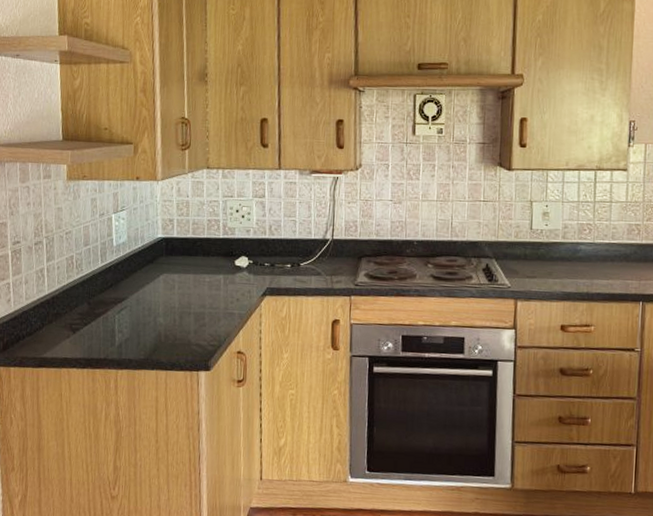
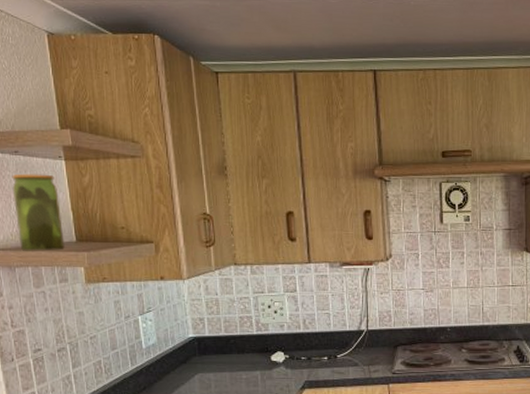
jar: none [10,75,52,148] -> present [12,173,65,251]

